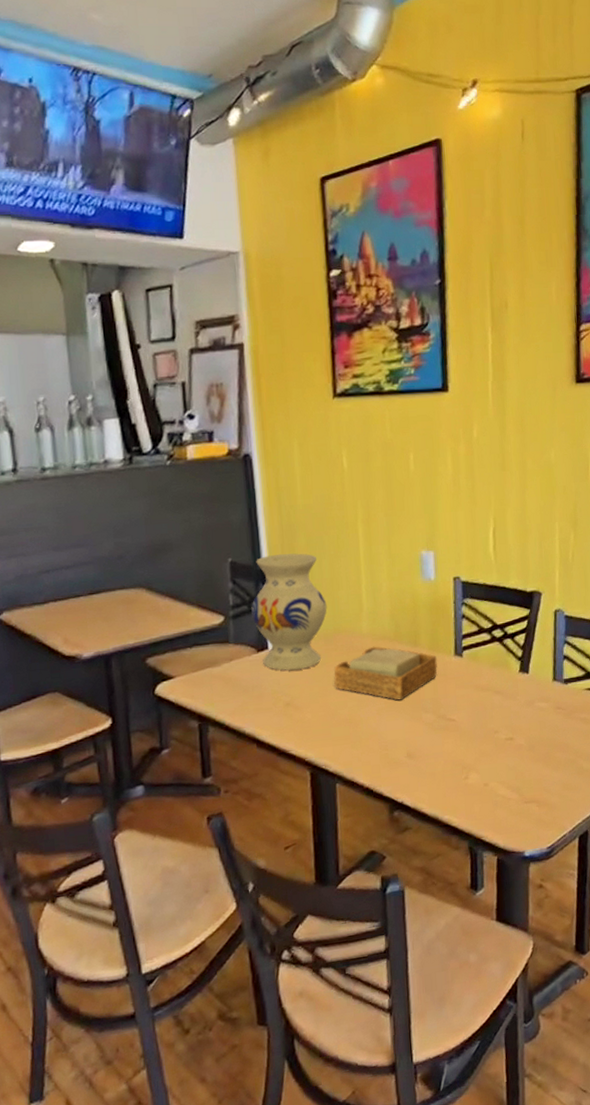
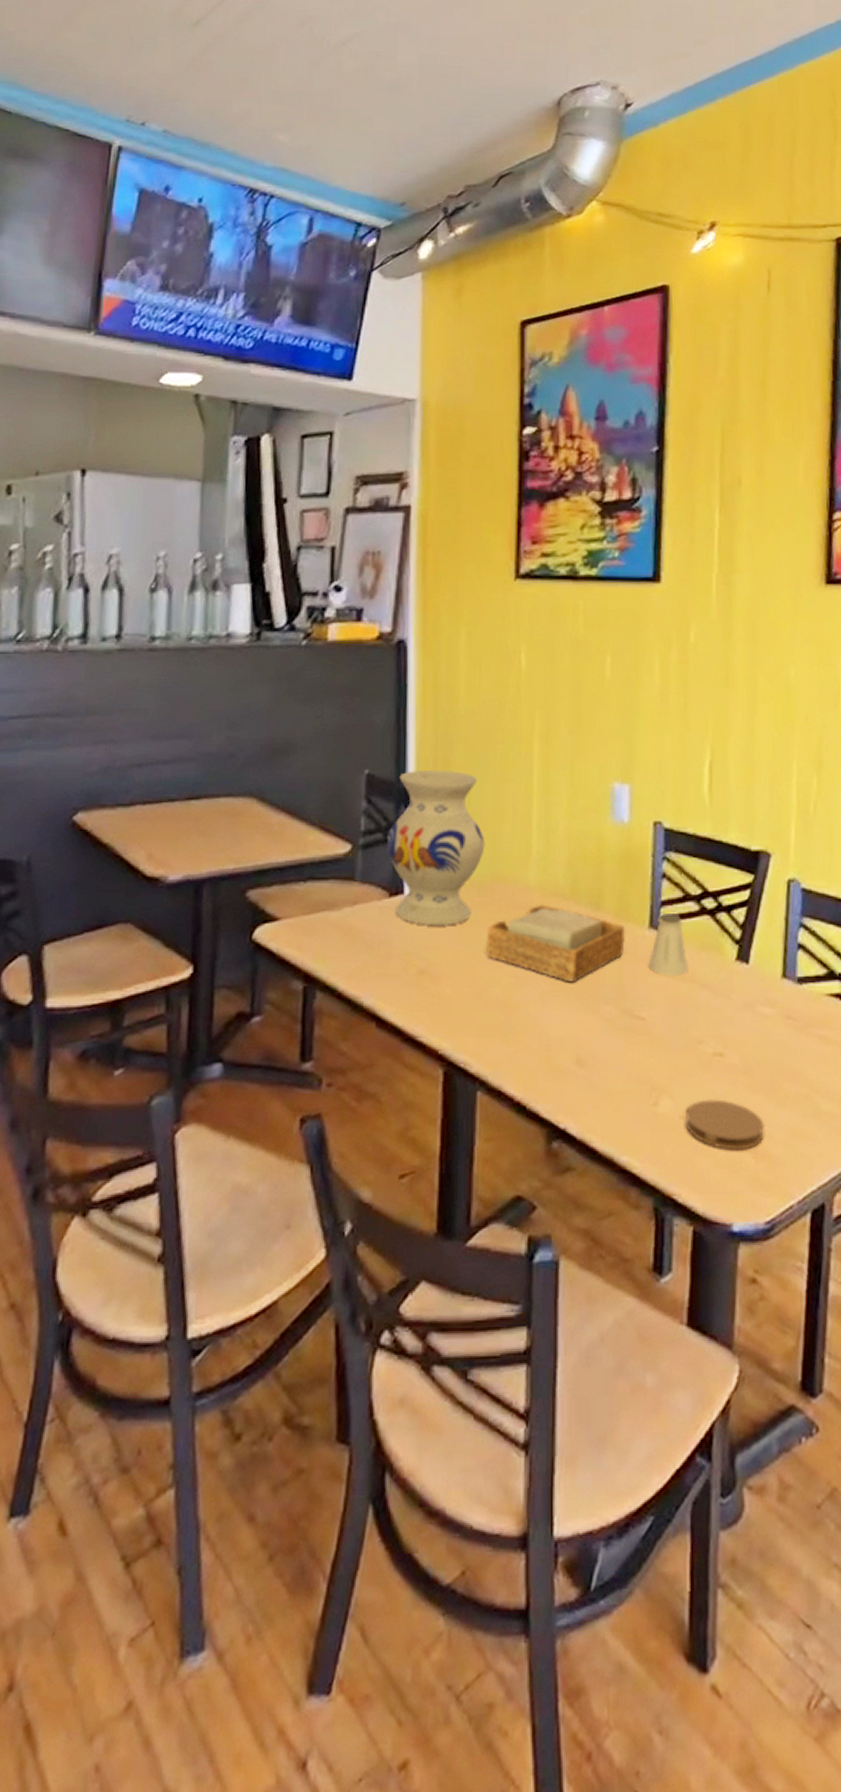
saltshaker: none [455,643,485,689] -> present [648,914,689,977]
coaster: none [487,769,544,803] -> present [684,1099,764,1151]

